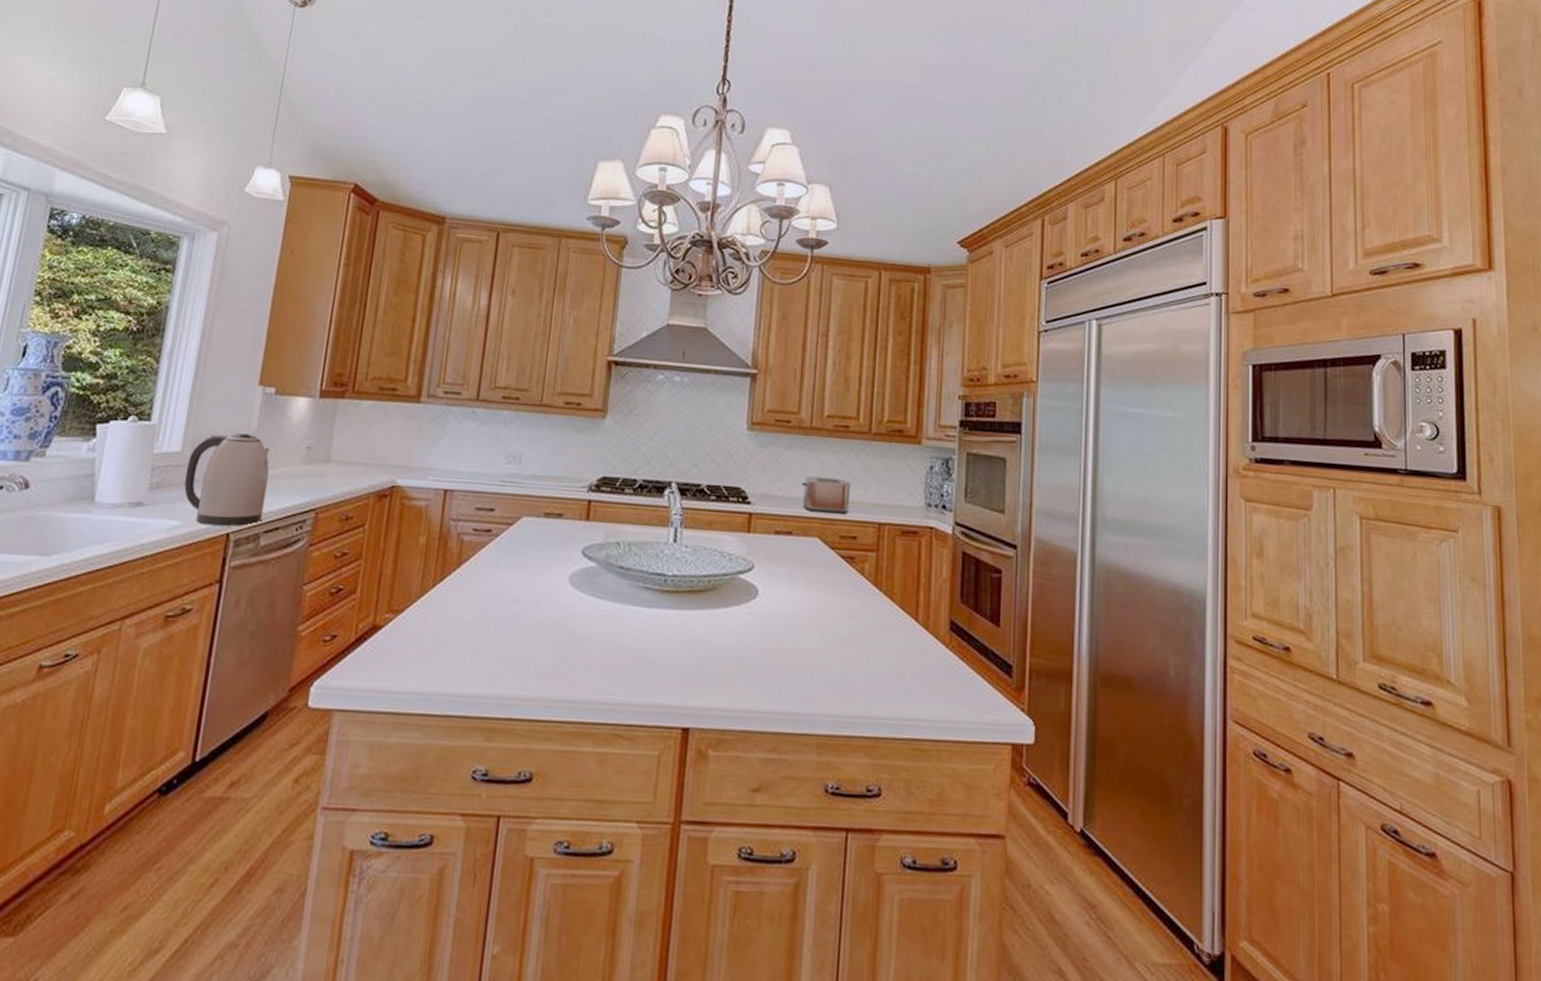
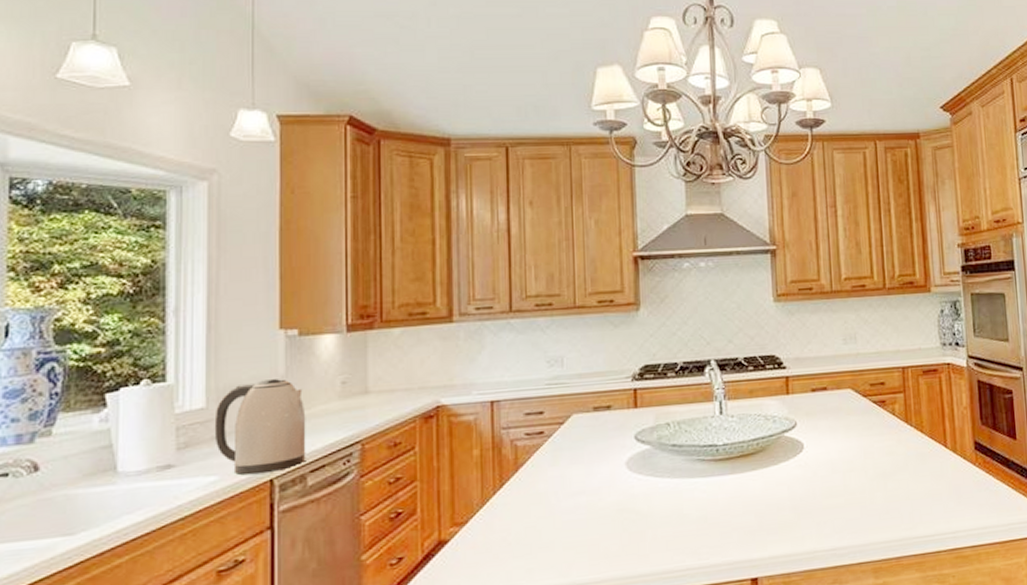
toaster: present [801,476,851,515] -> none [829,333,875,367]

